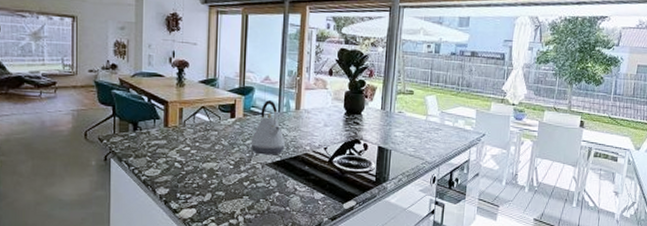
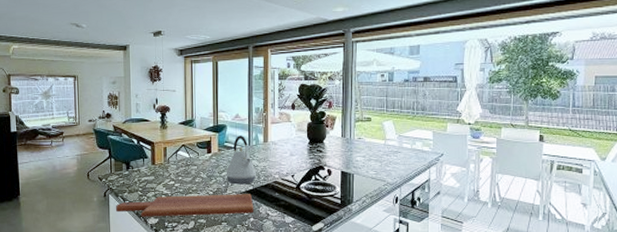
cutting board: none [117,163,281,188] -> present [115,194,254,217]

